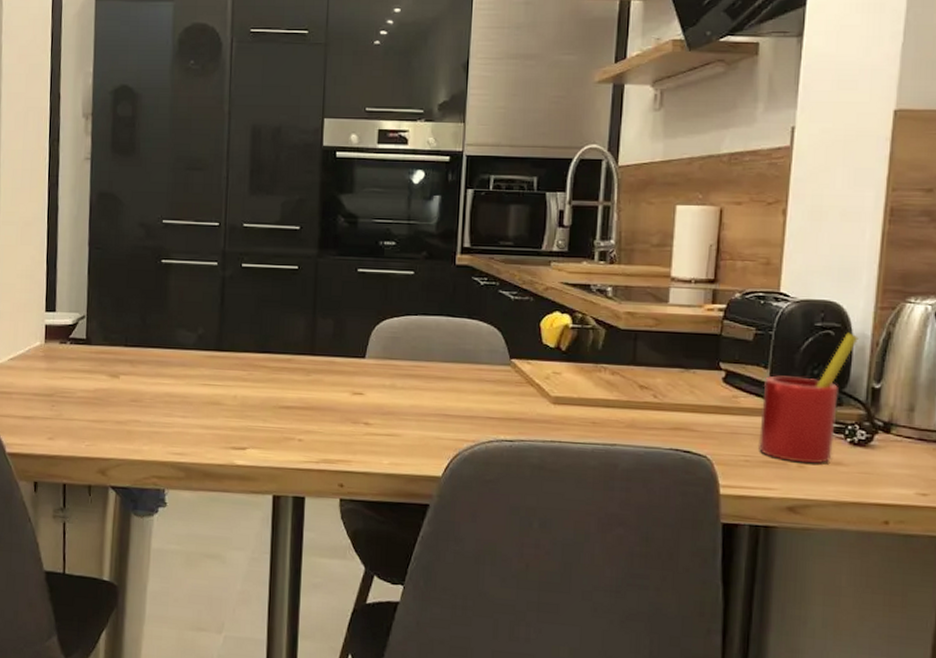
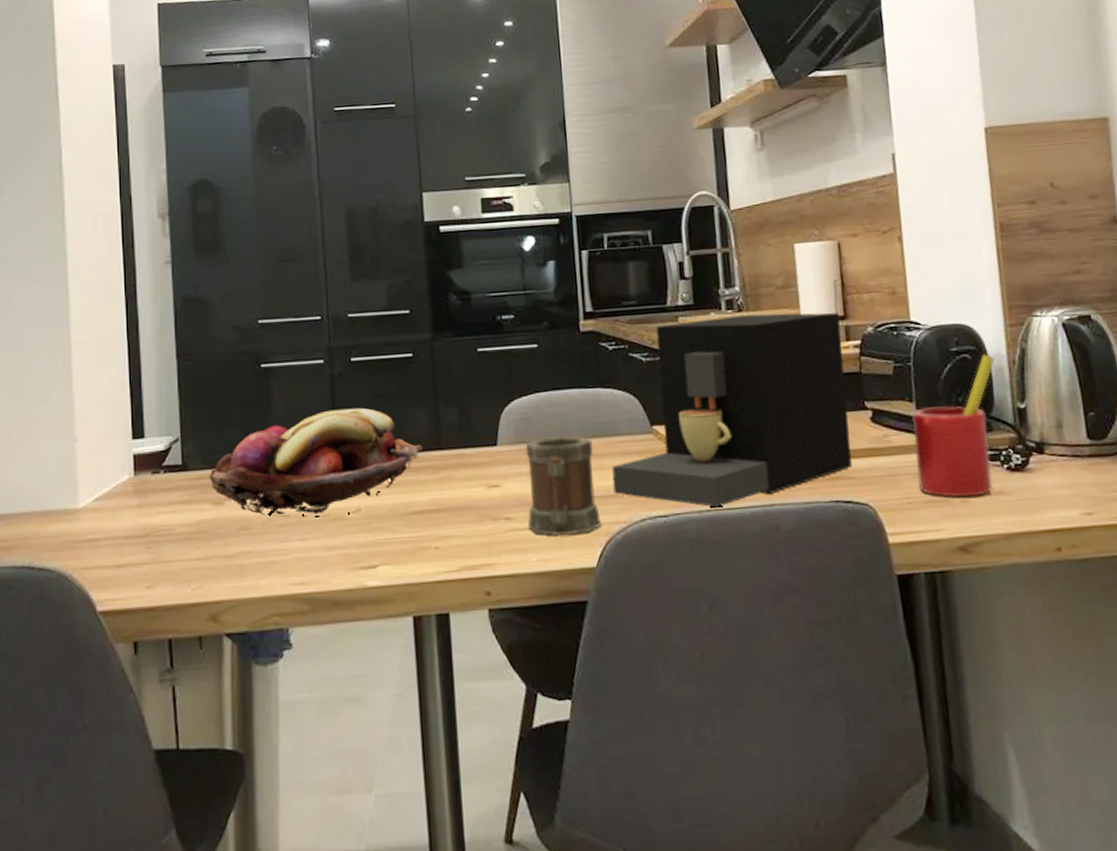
fruit basket: none [108,307,297,400] -> present [209,407,422,517]
mug: none [384,356,453,446] -> present [525,435,601,537]
coffee maker: none [467,267,709,440] -> present [612,312,852,508]

